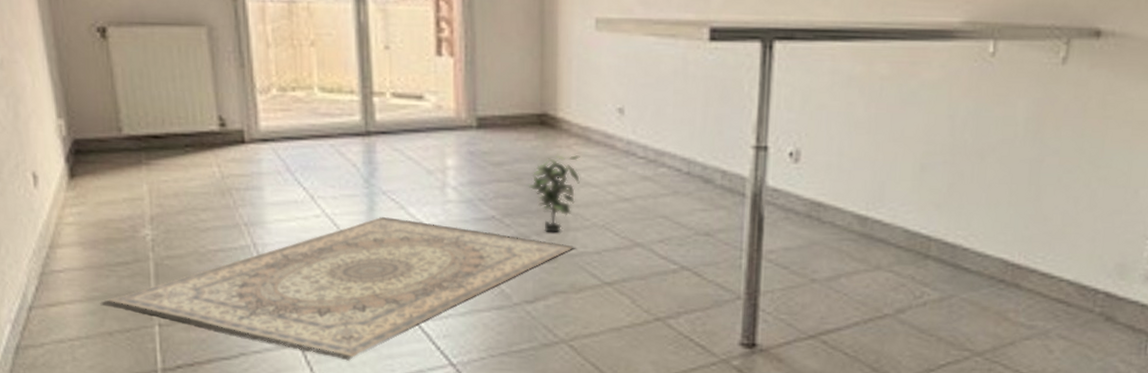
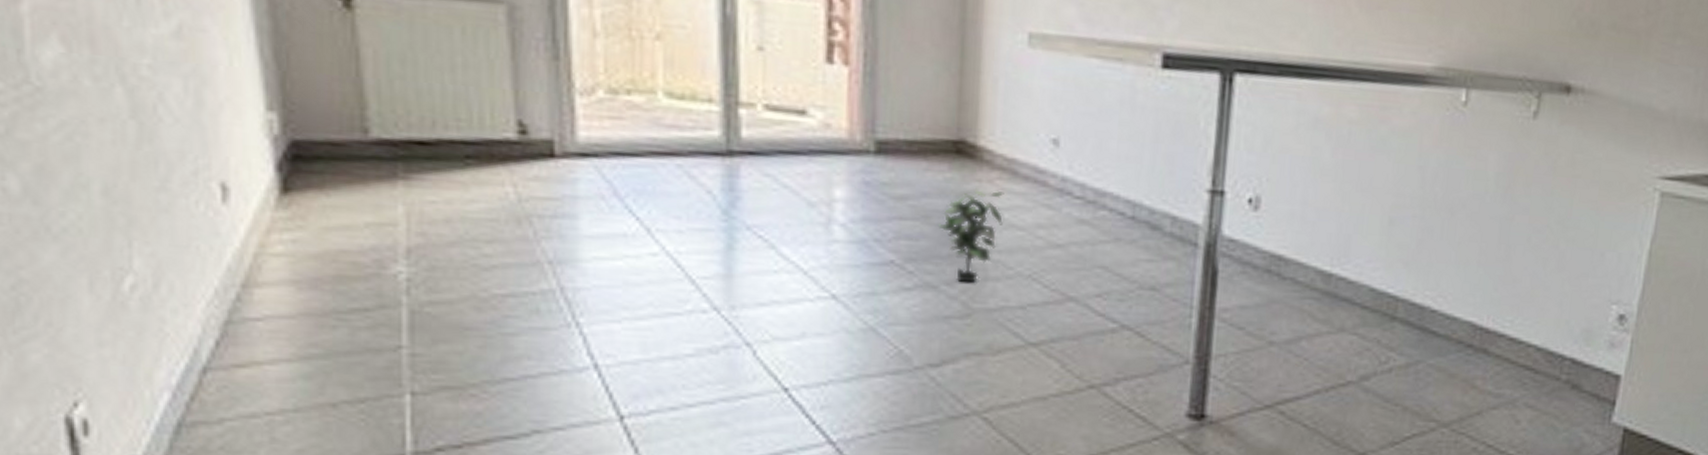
area rug: present [100,217,576,361] -> none [320,258,996,439]

